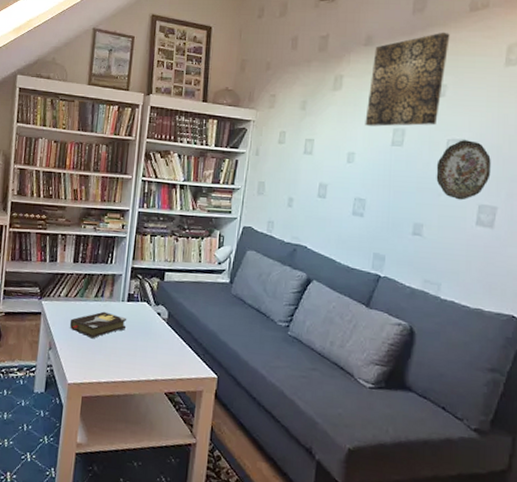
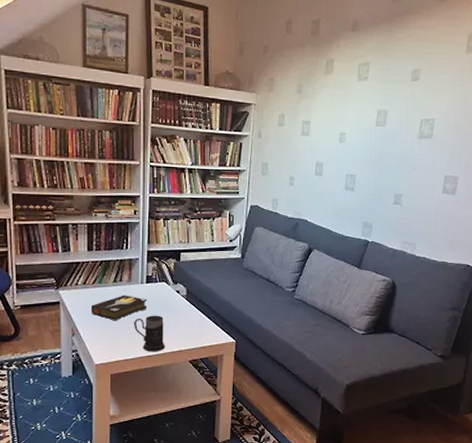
mug: none [110,336,142,378] -> present [133,315,165,352]
wall art: present [365,32,450,127] -> none [353,19,423,108]
decorative plate: present [436,140,491,200] -> none [412,119,454,172]

